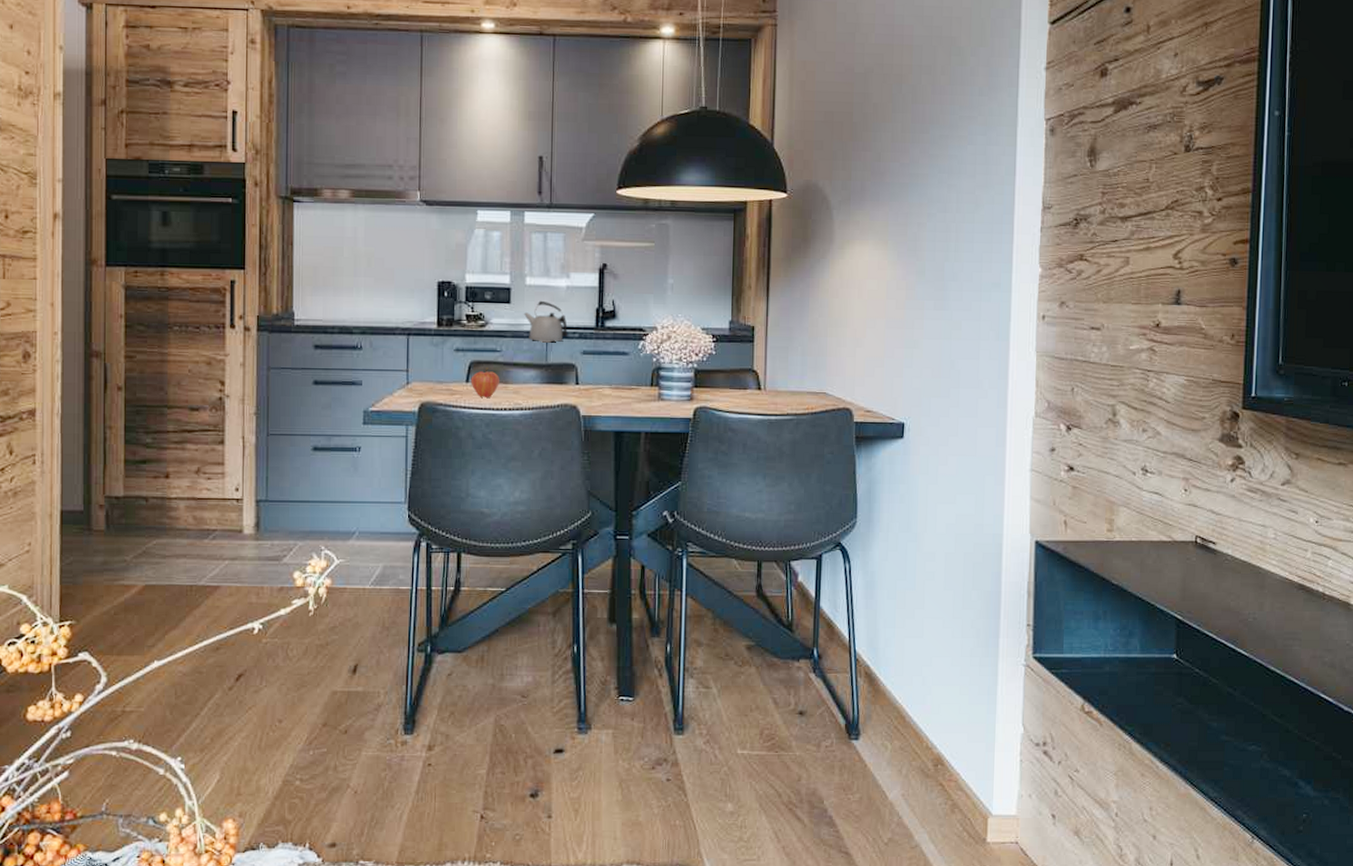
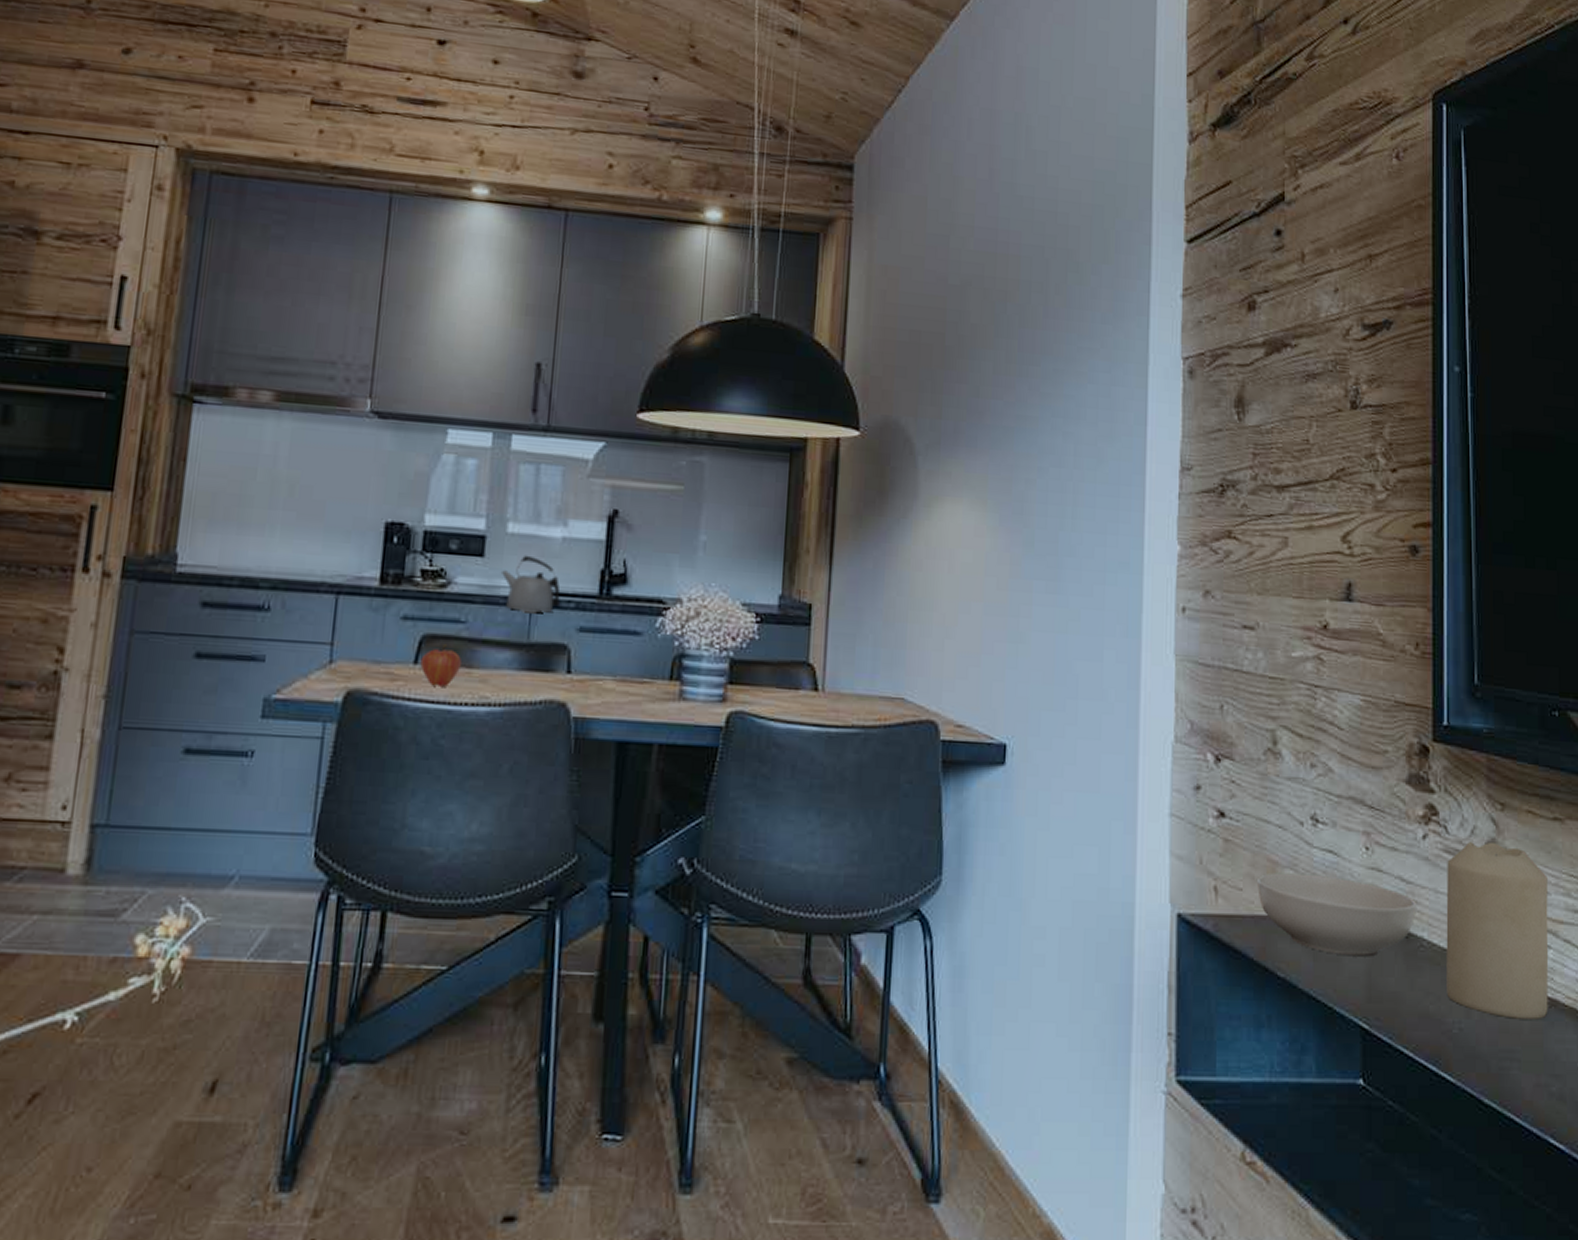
bowl: none [1097,510,1224,568] -> present [1256,872,1417,957]
candle: none [1245,483,1331,610] -> present [1446,842,1549,1019]

